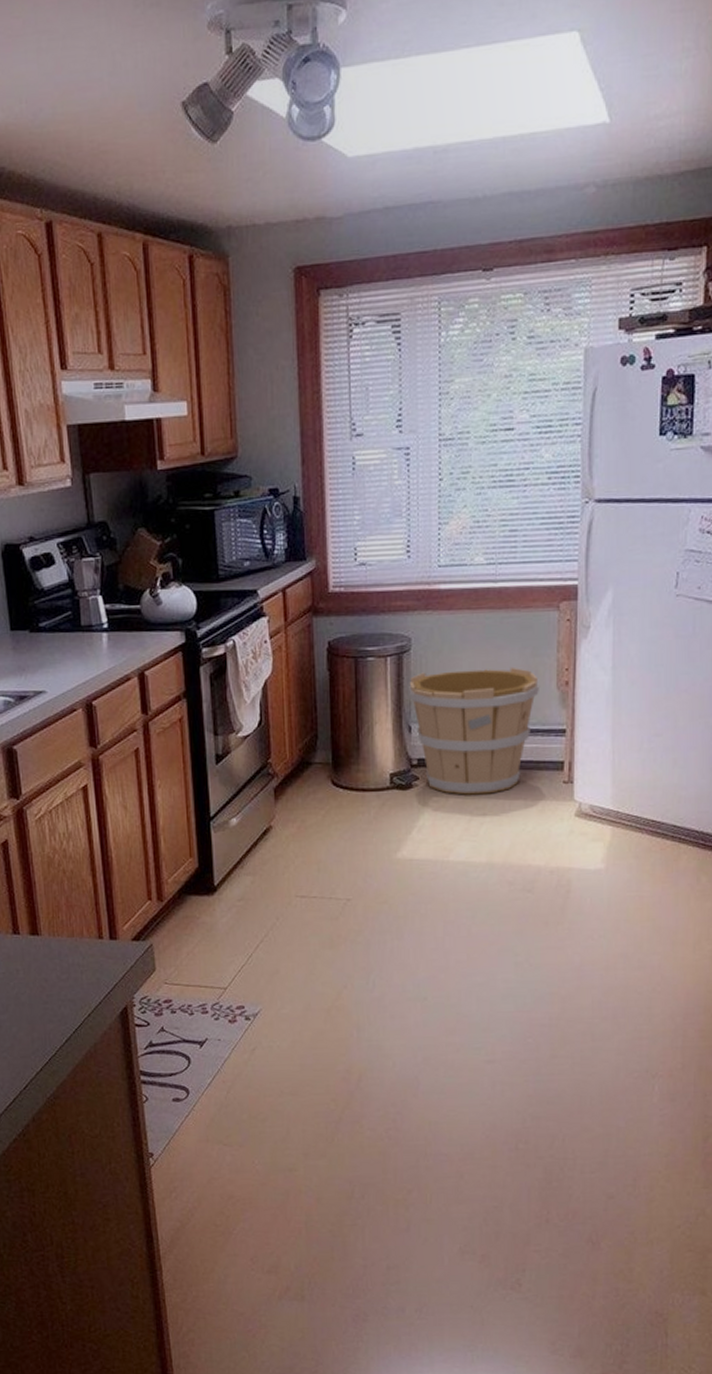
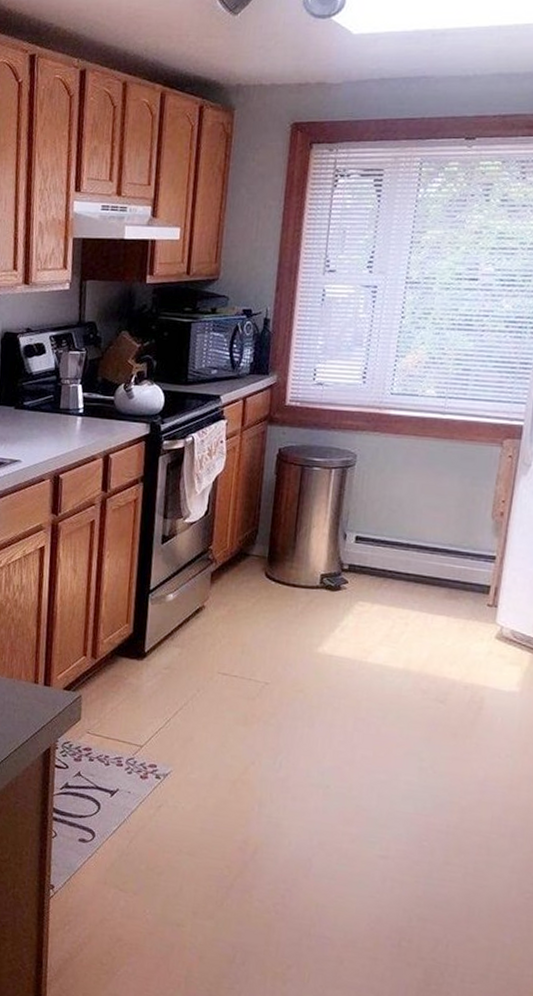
wooden bucket: present [409,667,541,795] -> none [348,487,476,606]

